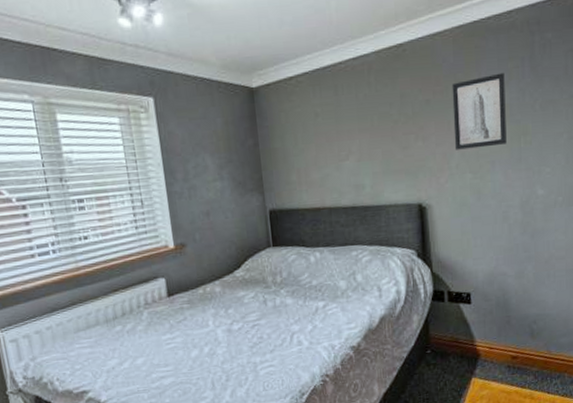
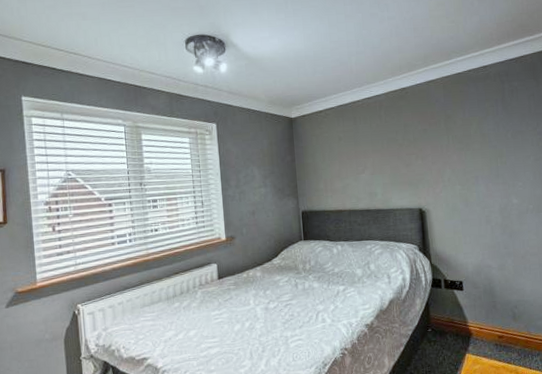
wall art: present [452,72,507,150] -> none [443,110,487,167]

